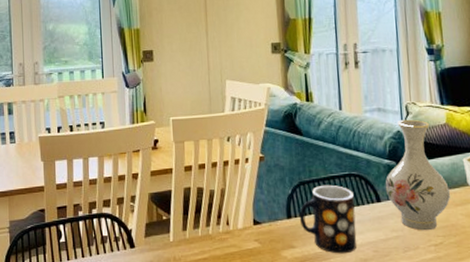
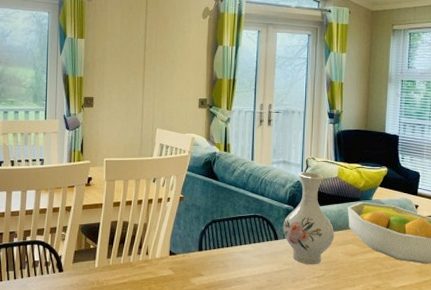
mug: present [299,185,357,254] -> none [209,223,256,282]

